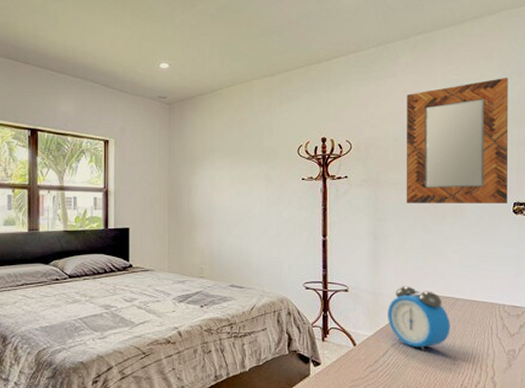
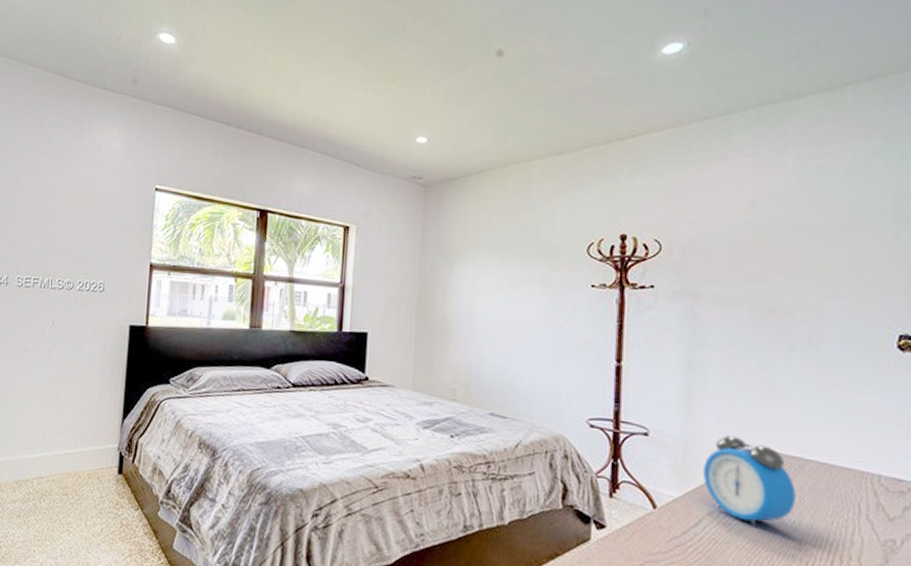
home mirror: present [406,77,509,204] -> none [736,163,896,336]

